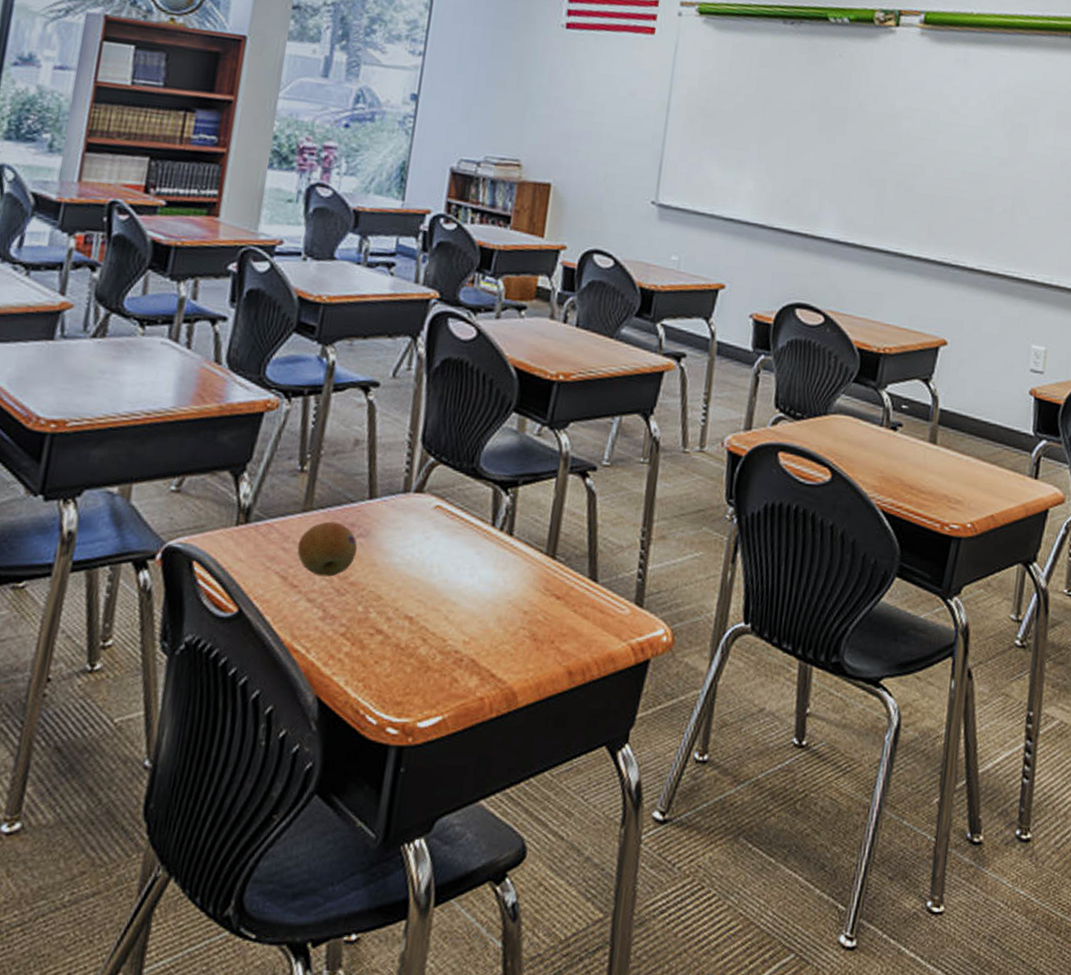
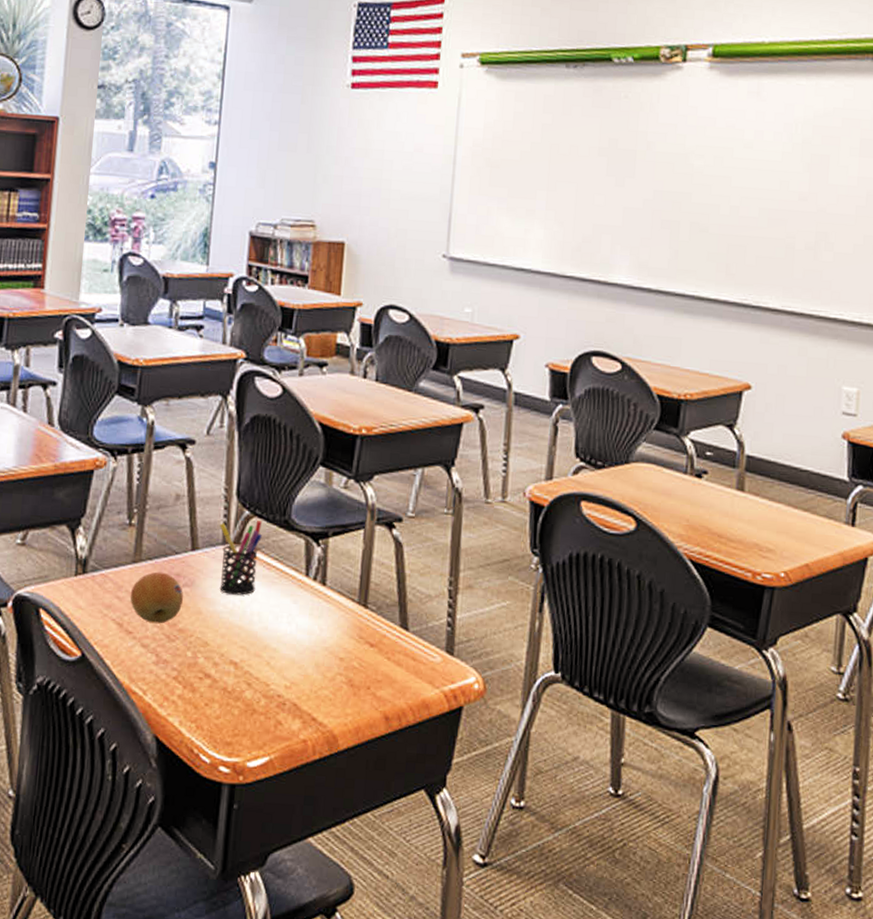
pen holder: none [397,468,448,546] -> present [219,521,262,595]

